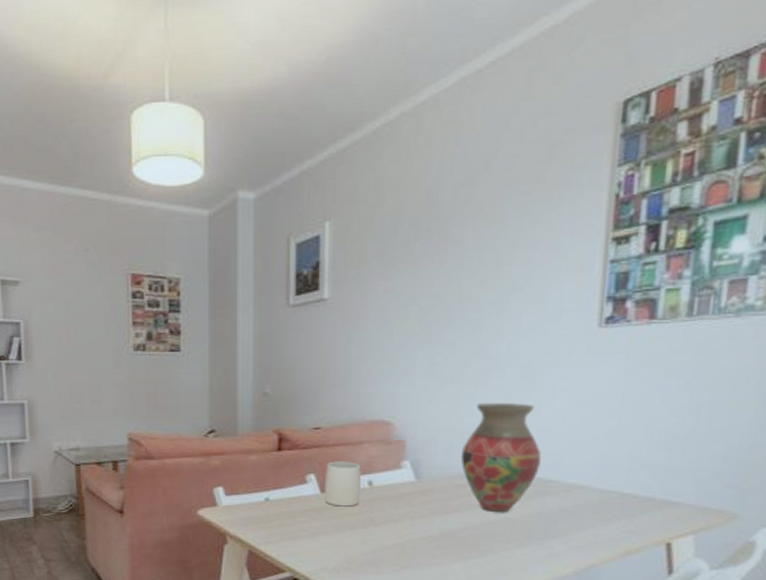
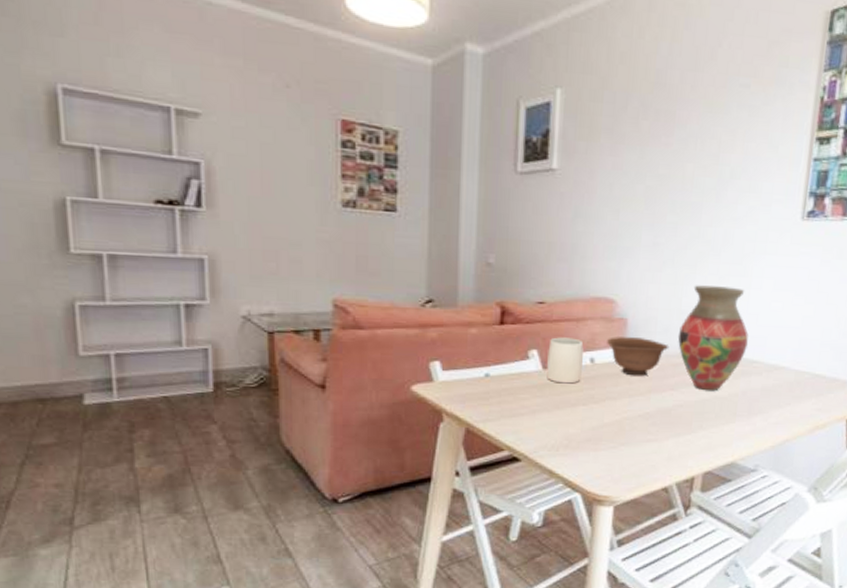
bowl: none [385,459,452,498] -> present [607,337,669,376]

